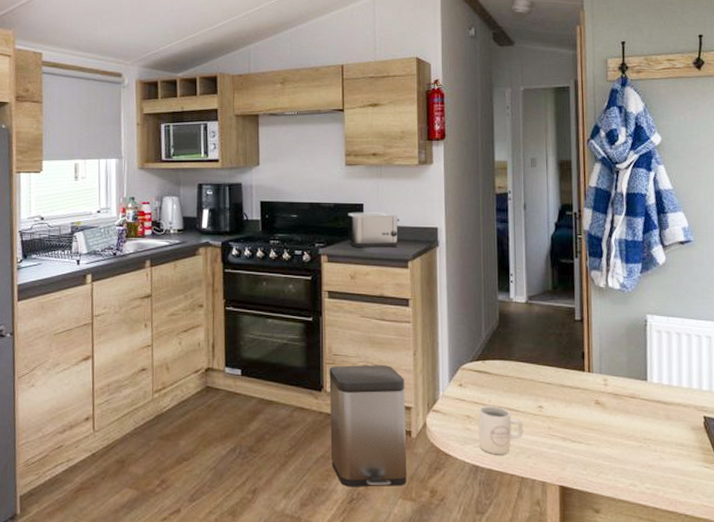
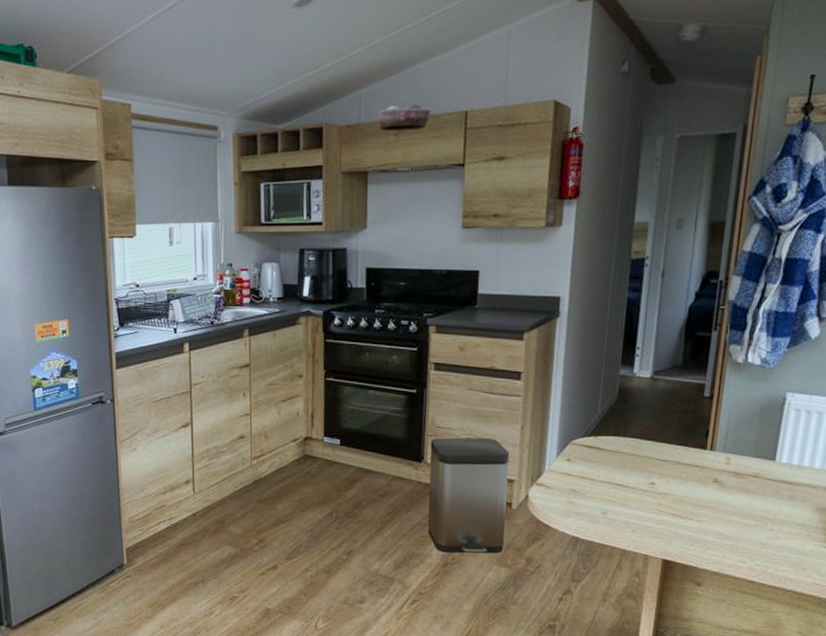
decorative basket: none [265,57,312,80] -> present [377,103,432,131]
toaster: present [347,212,399,248] -> none [458,279,518,319]
mug: present [478,405,524,455] -> none [582,480,632,529]

